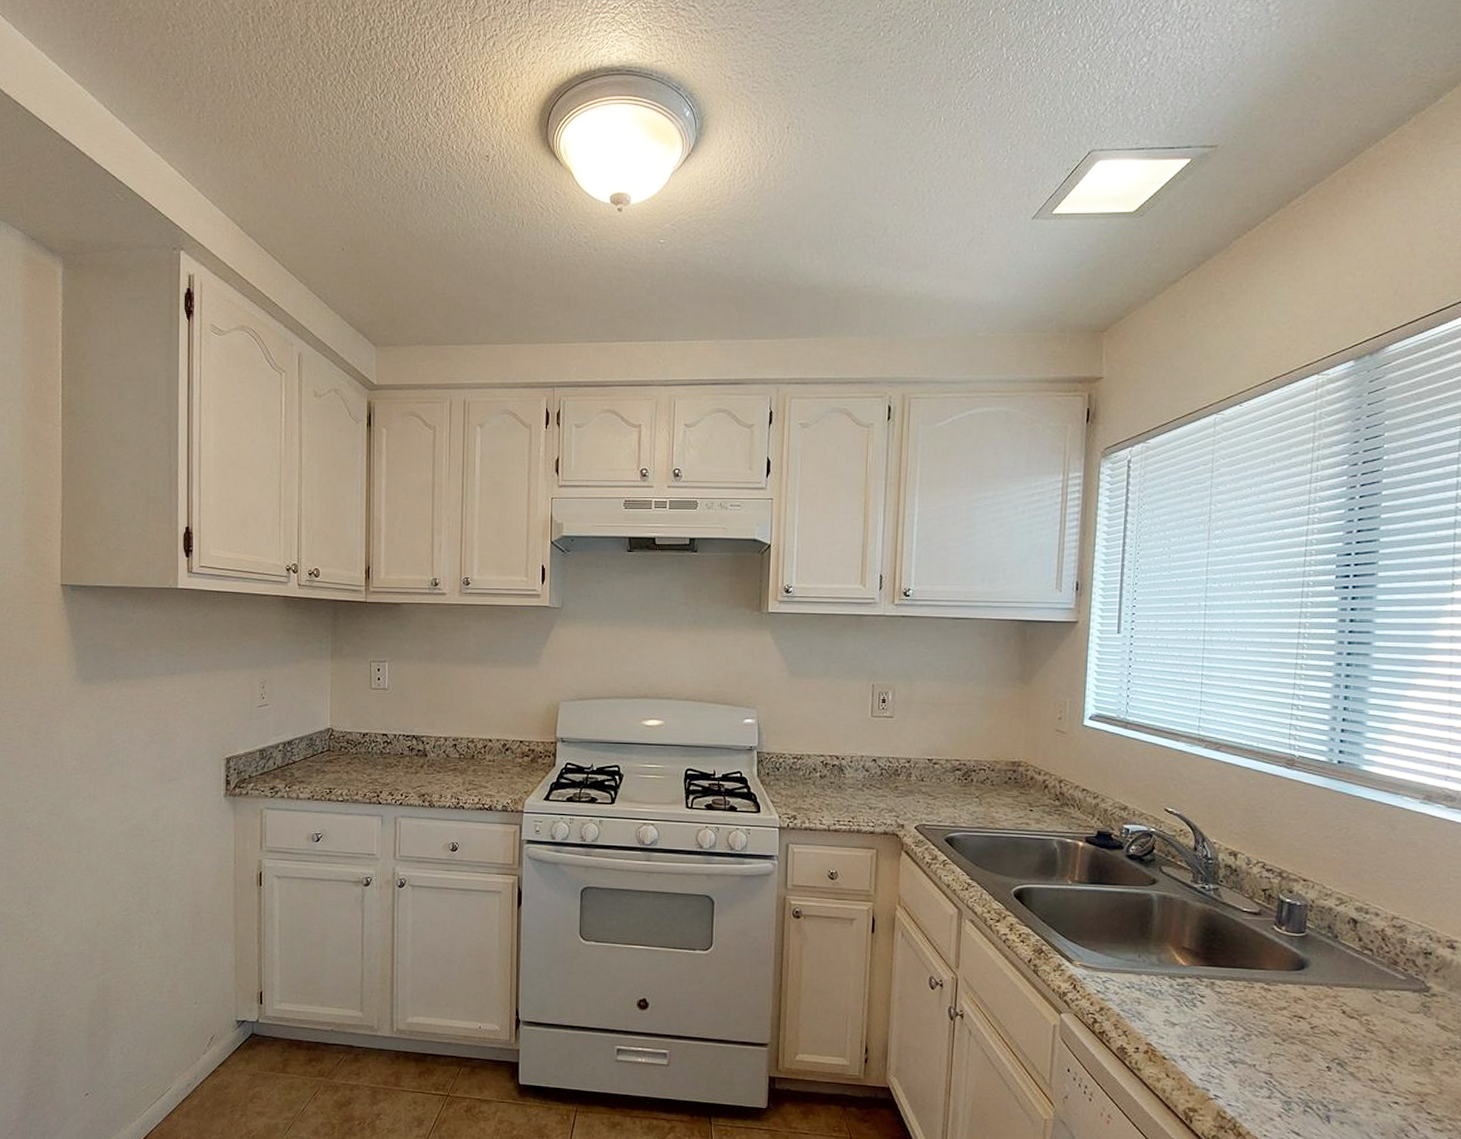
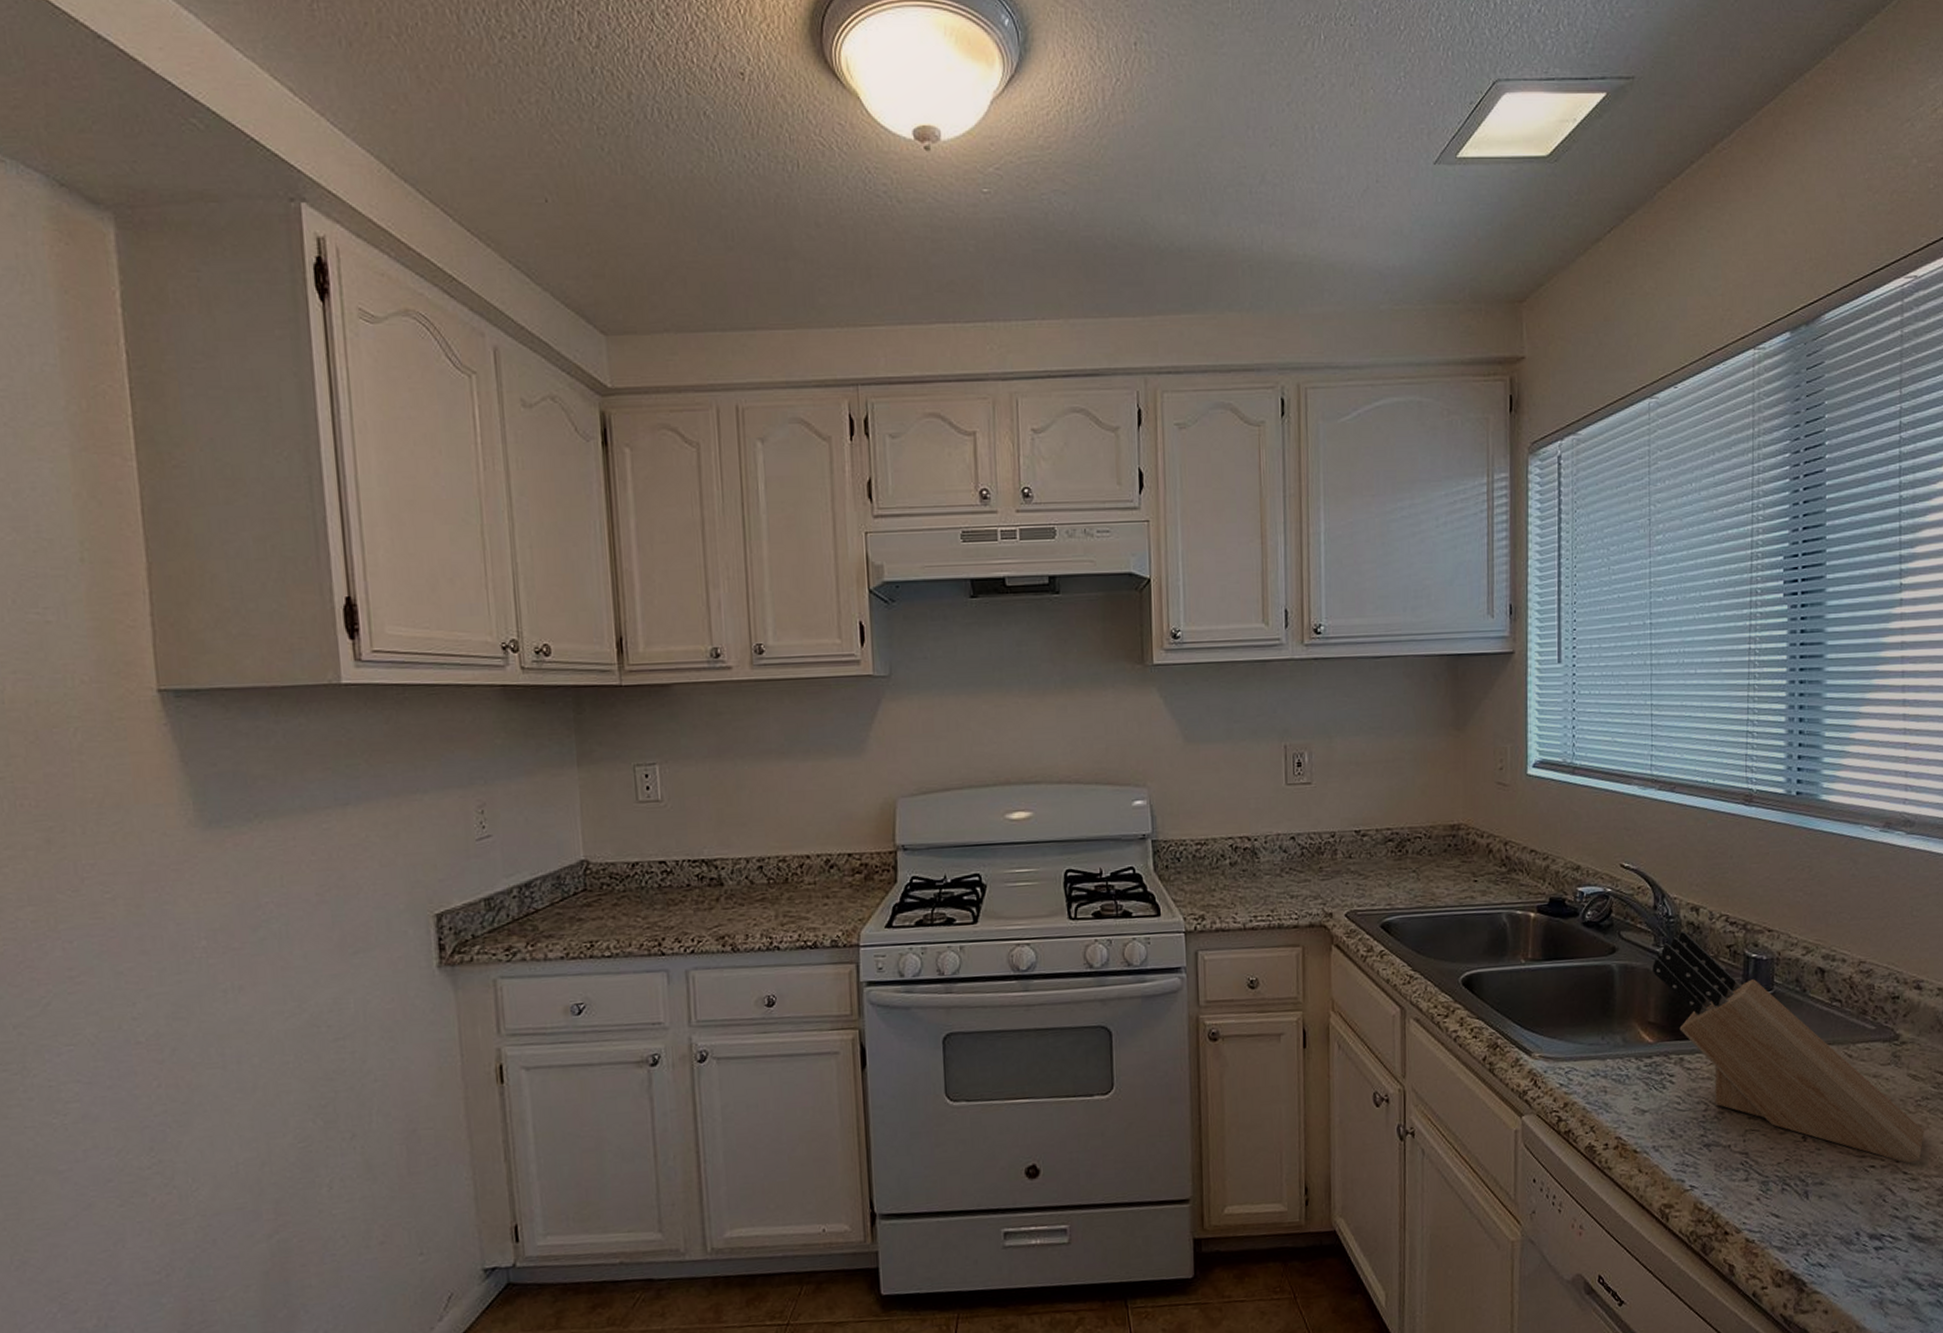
knife block: none [1190,872,1451,1106] -> present [1652,930,1924,1164]

